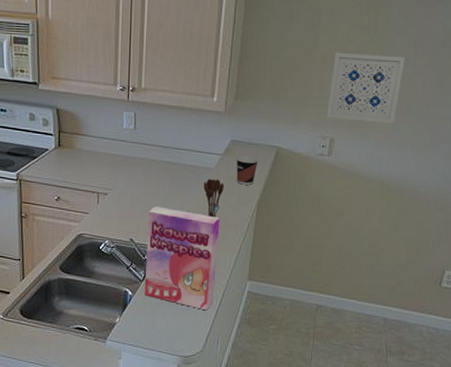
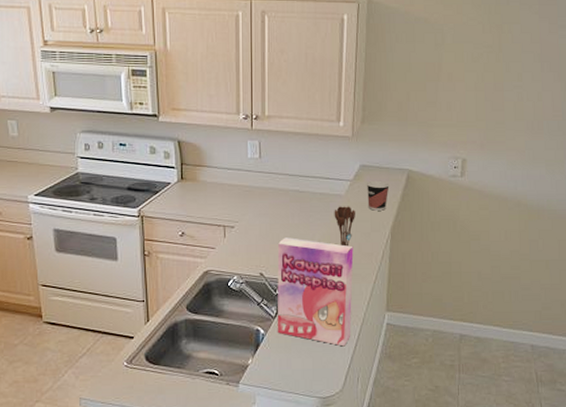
wall art: present [327,52,405,123] -> none [457,71,532,141]

